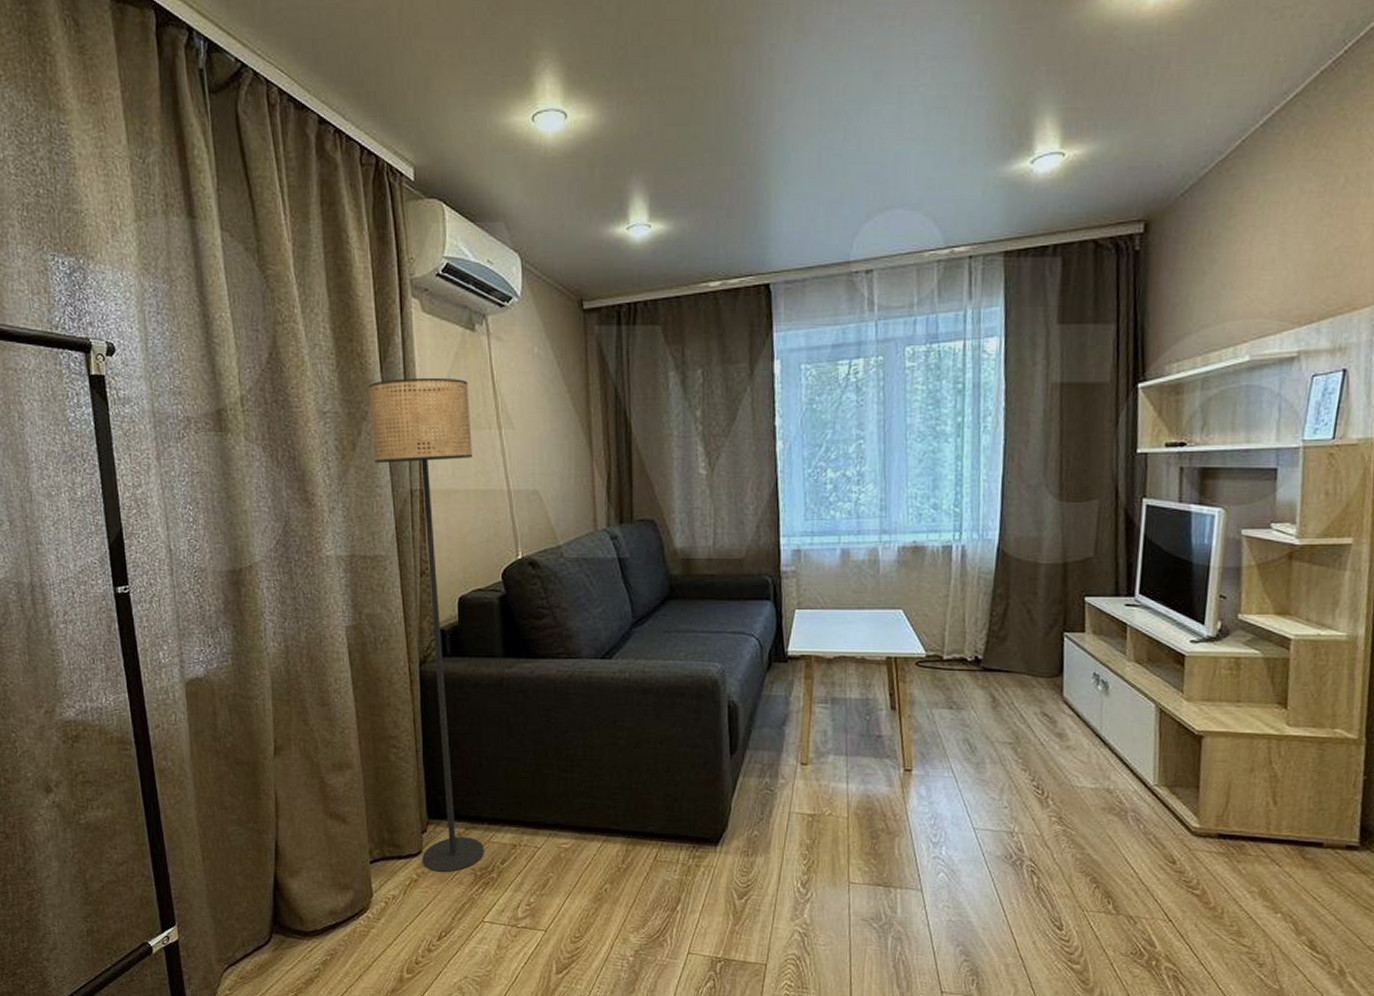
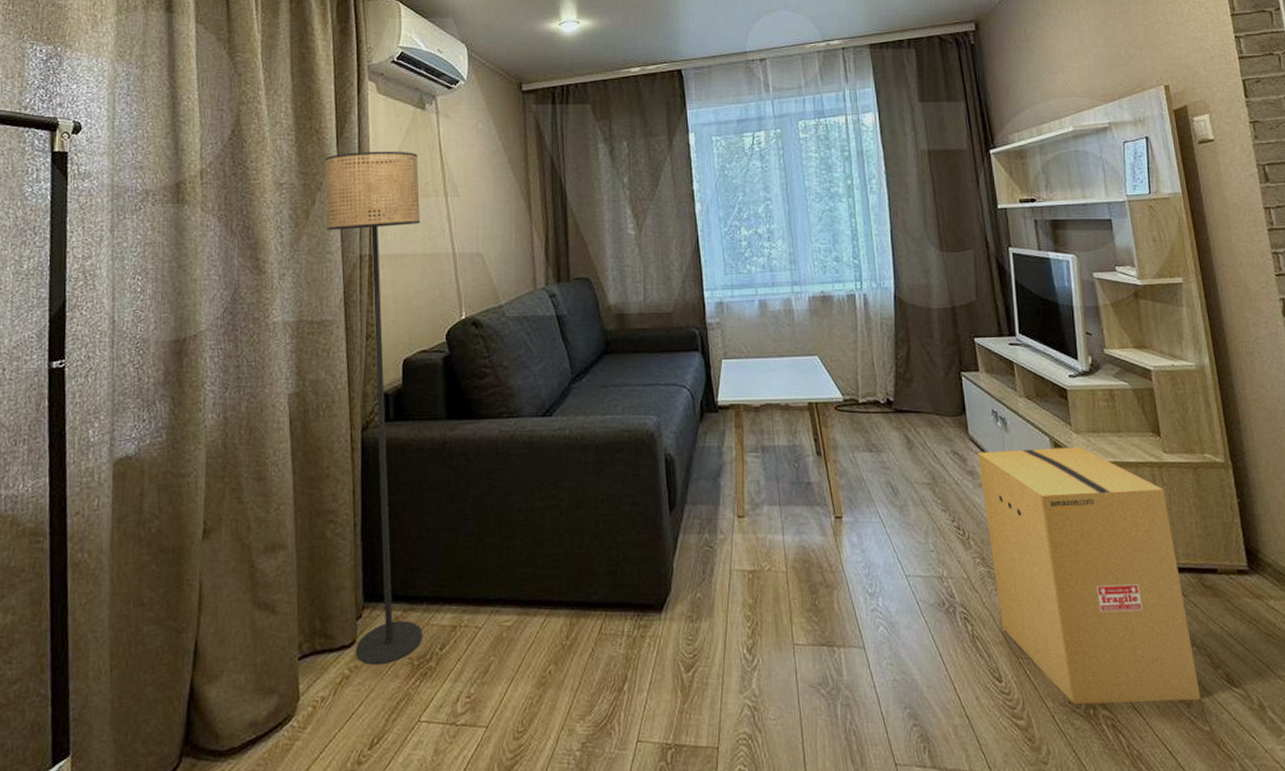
cardboard box: none [1069,714,1280,961] -> present [977,447,1201,705]

